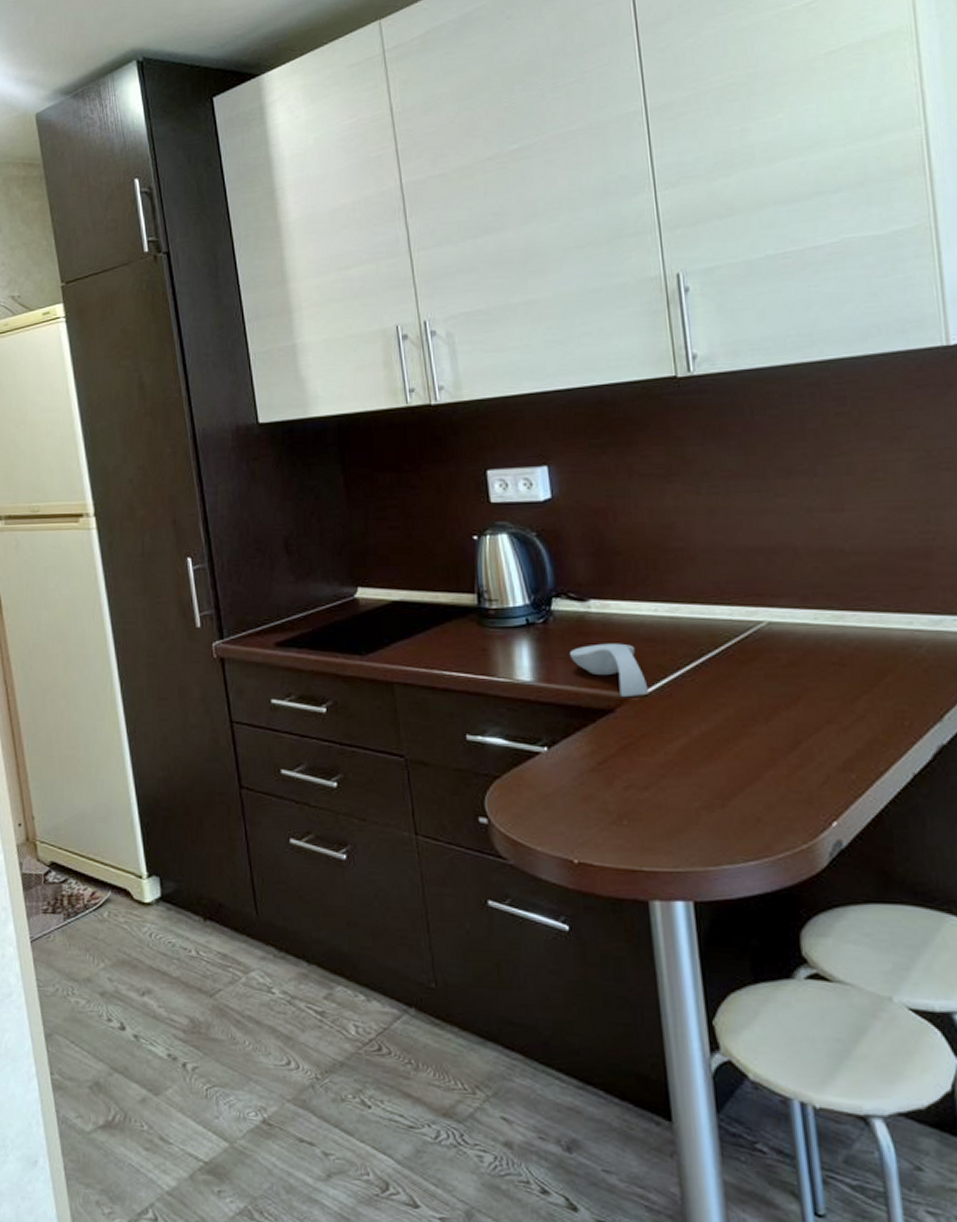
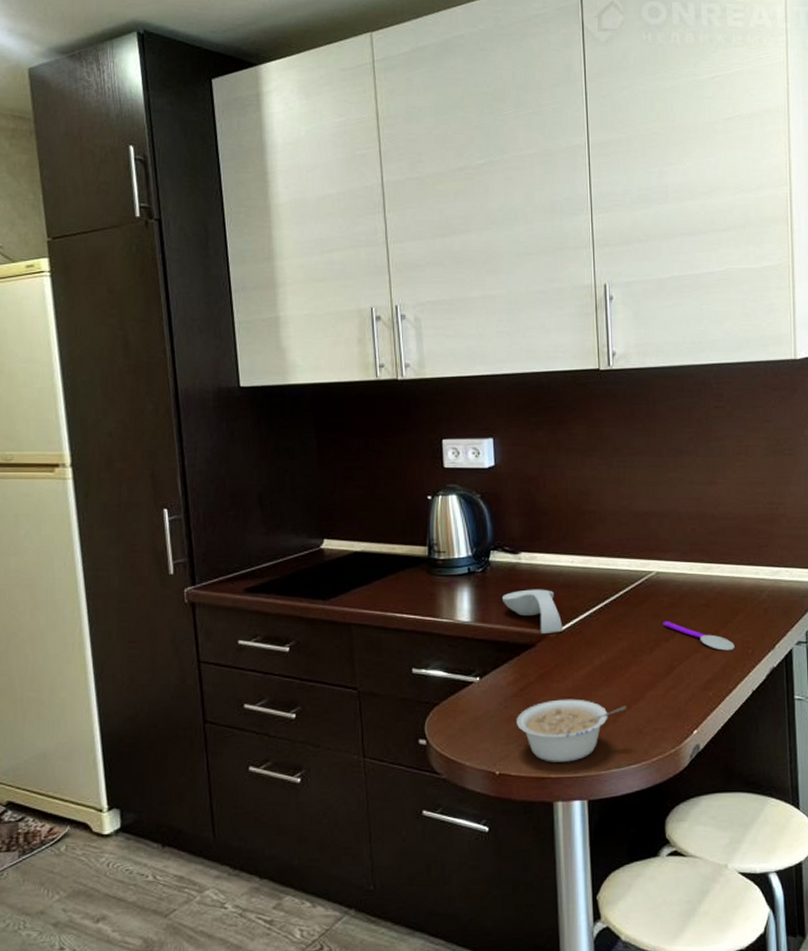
legume: none [595,776,739,853] -> present [516,699,627,762]
spoon: none [781,683,884,722] -> present [663,621,735,651]

